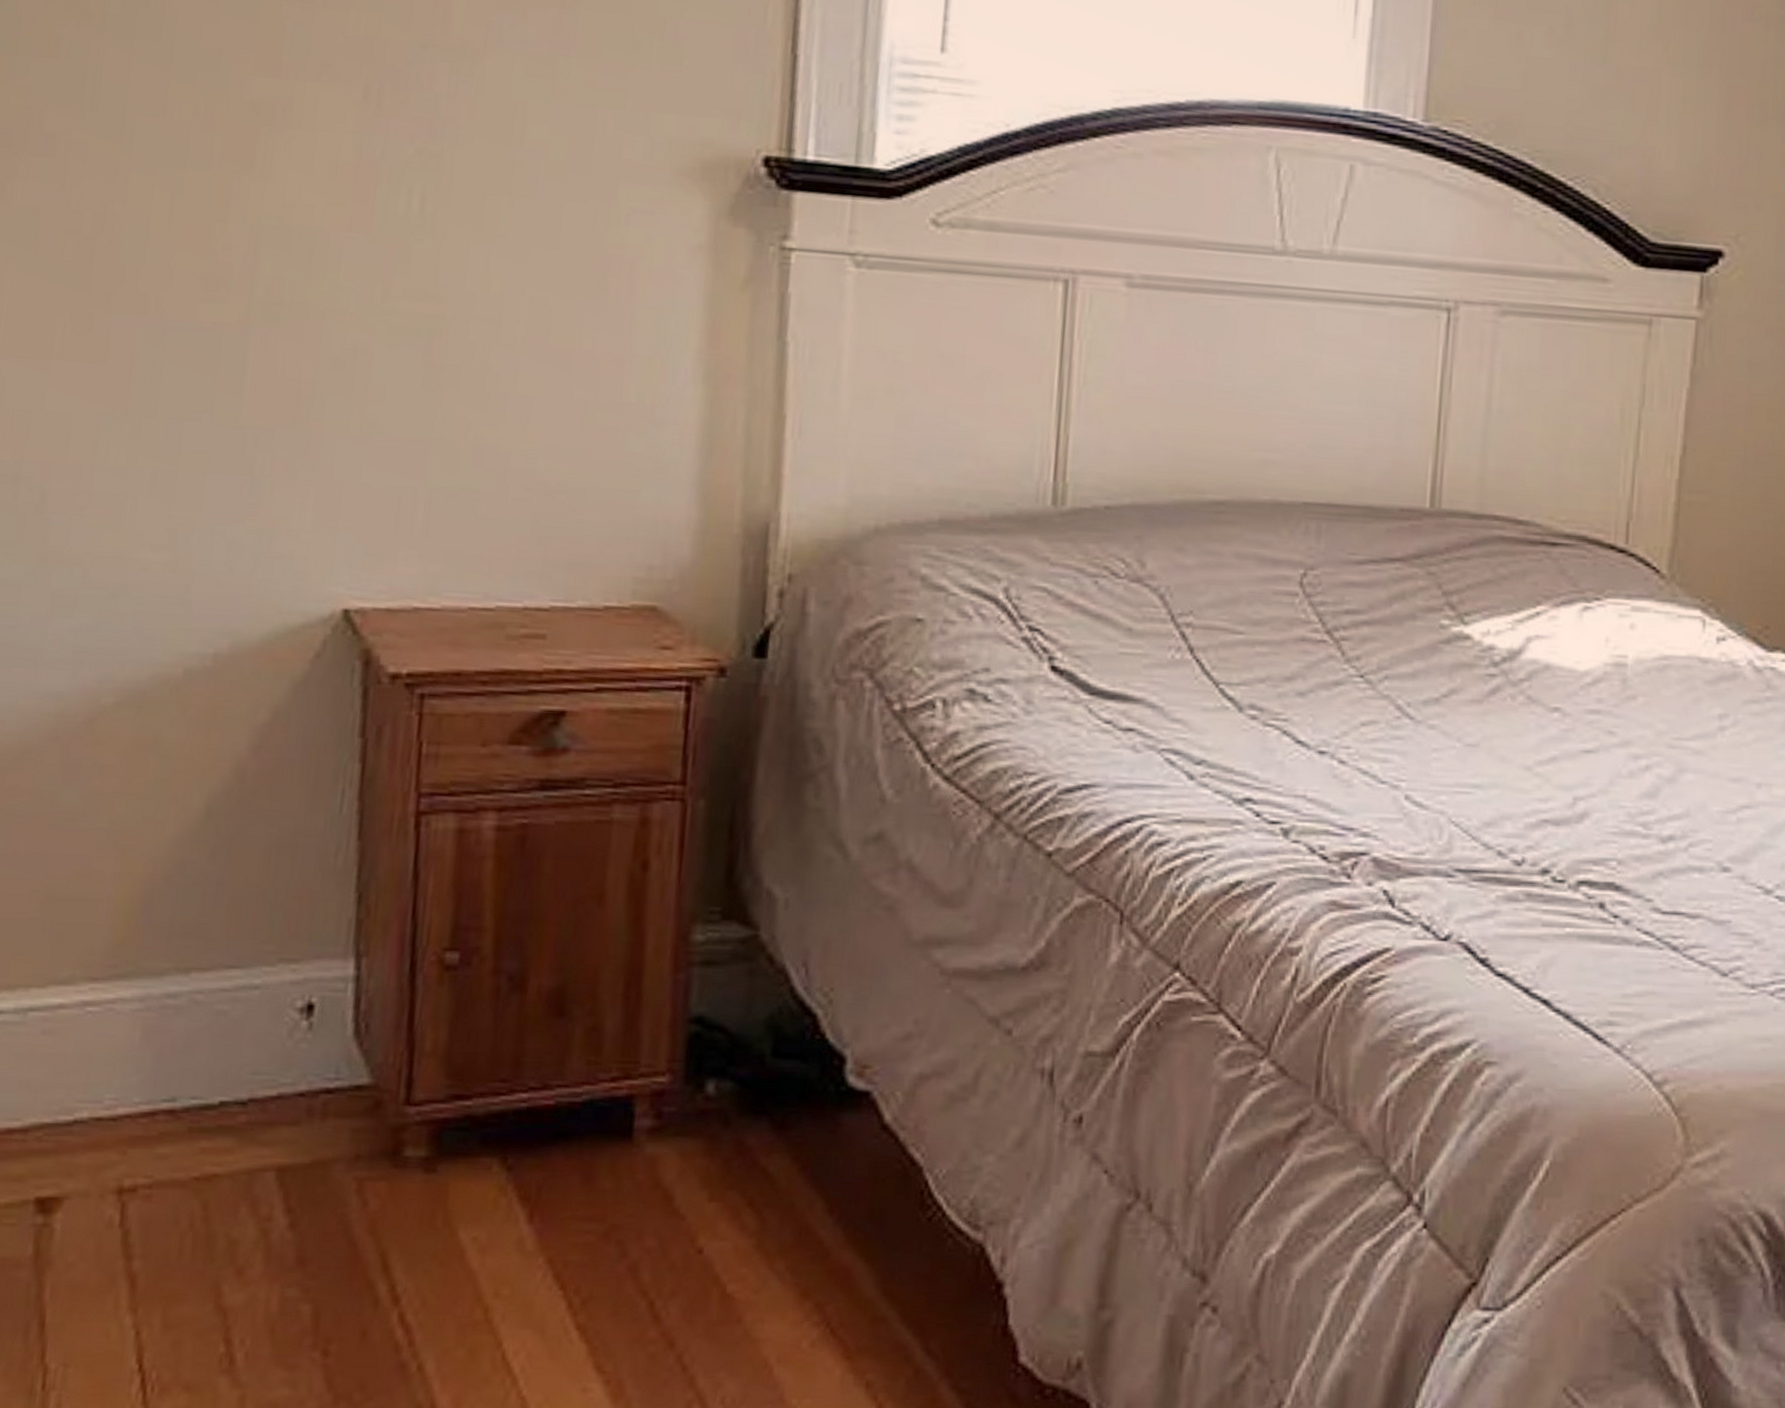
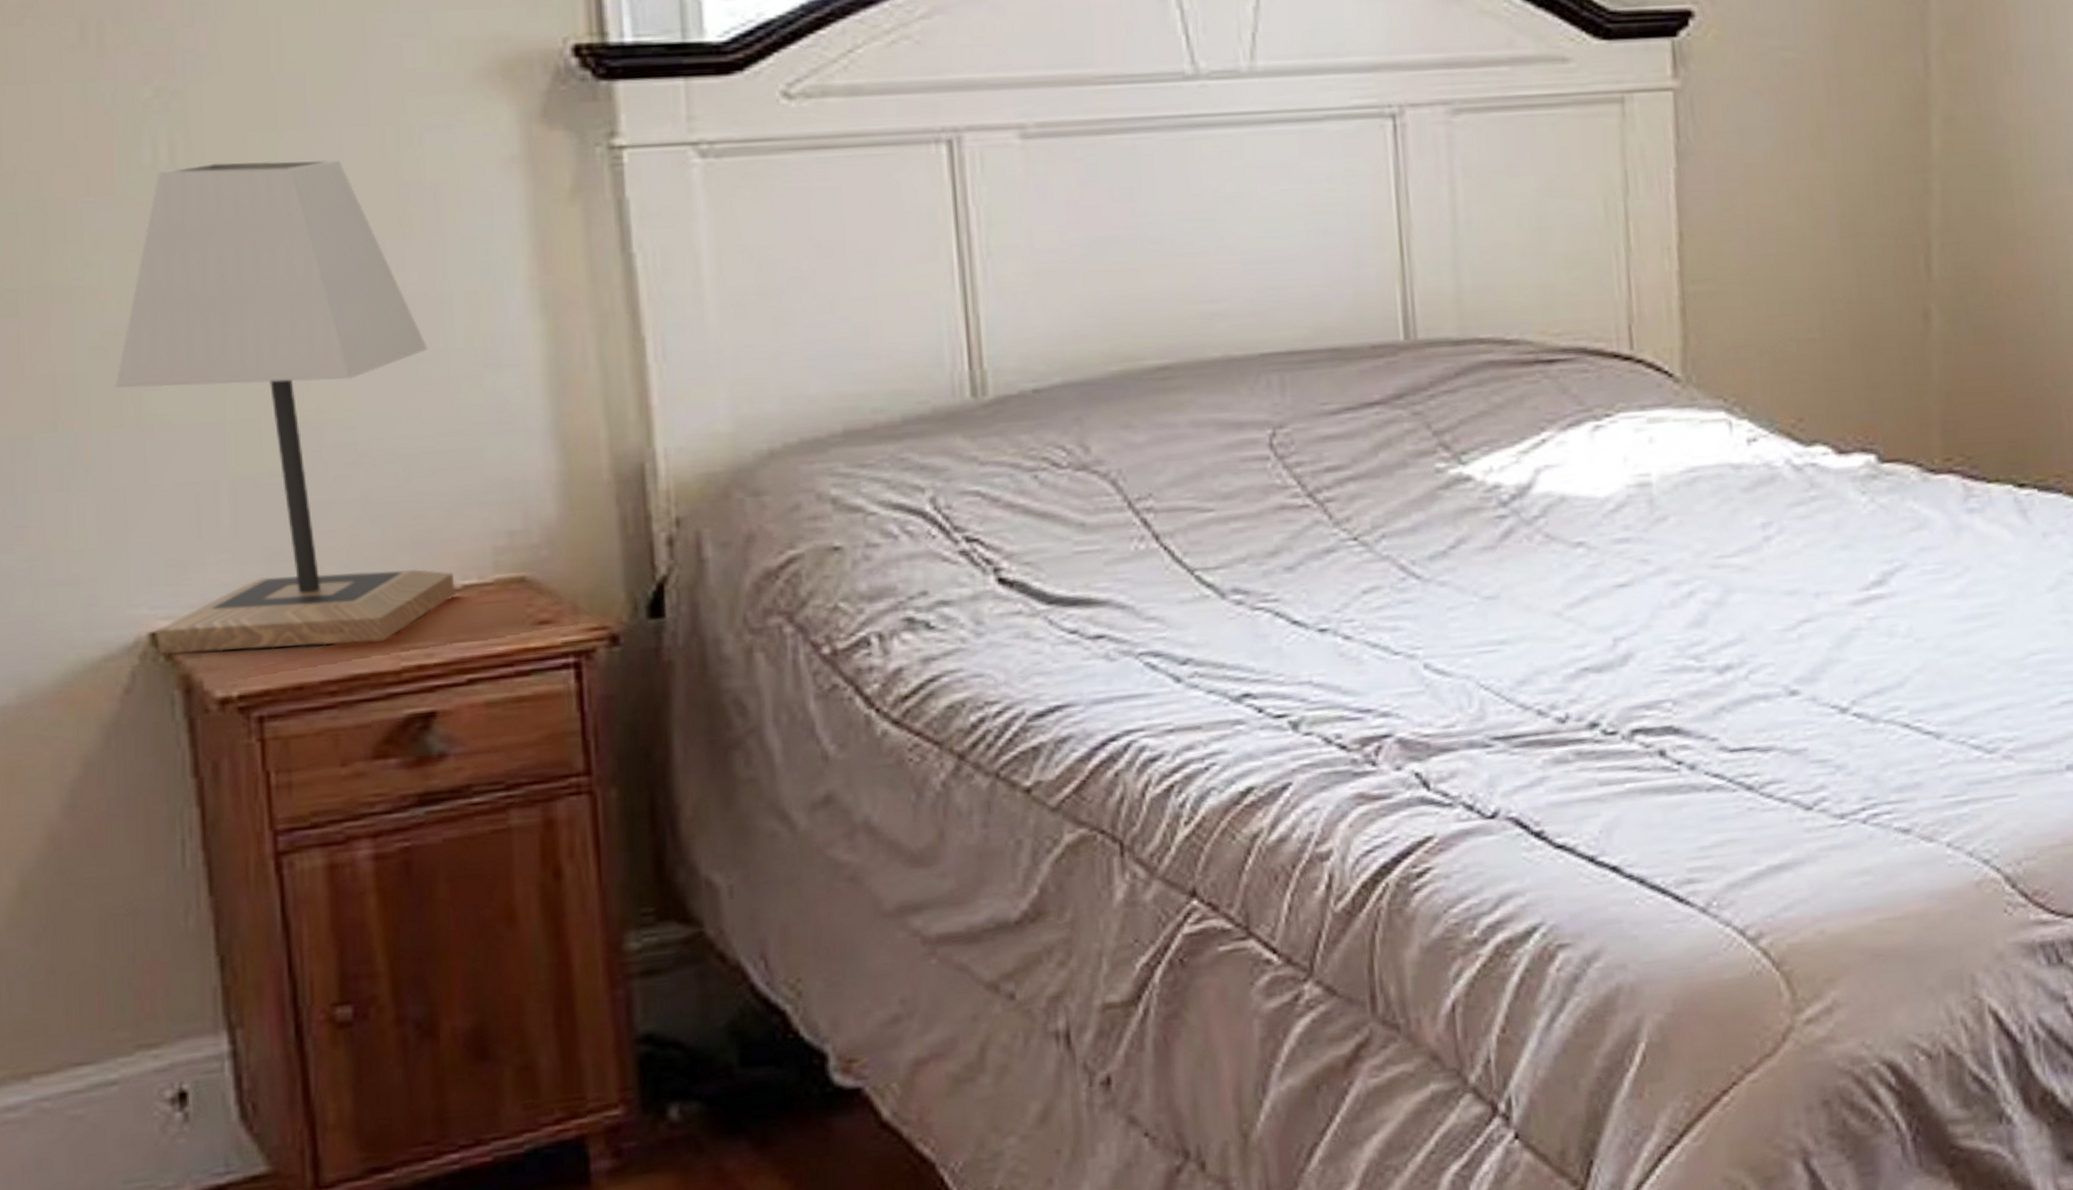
lamp: none [347,217,606,645] -> present [115,160,456,655]

